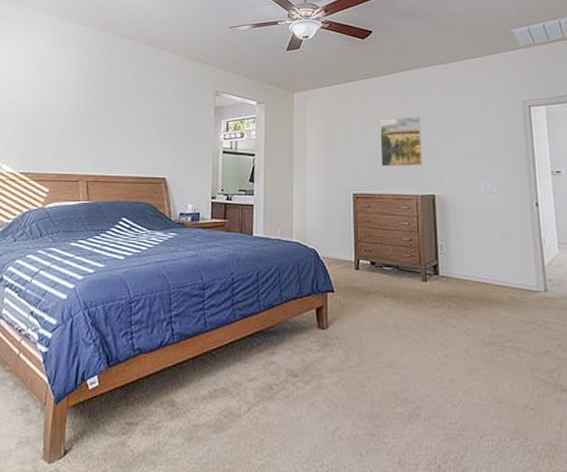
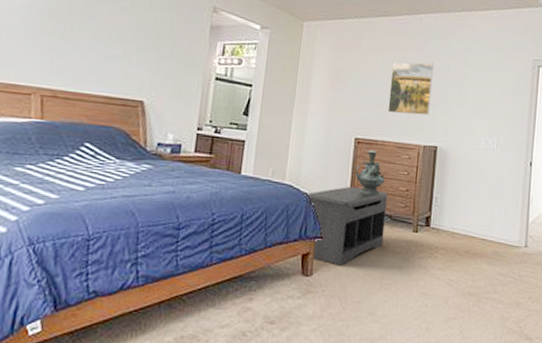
bench: none [313,240,393,318] -> present [306,186,388,266]
decorative urn: none [357,203,387,247] -> present [355,149,385,195]

